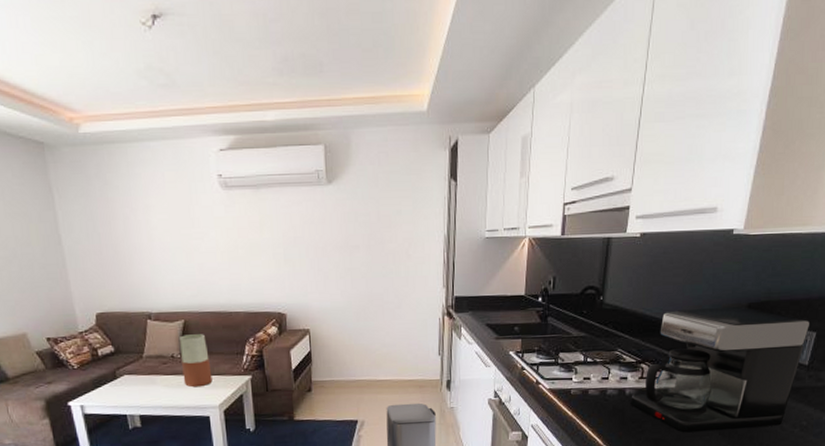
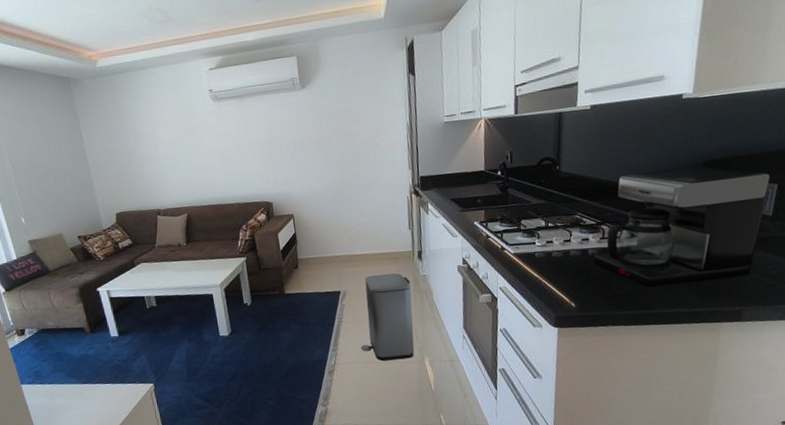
vase: present [180,334,213,388] -> none [184,224,214,271]

